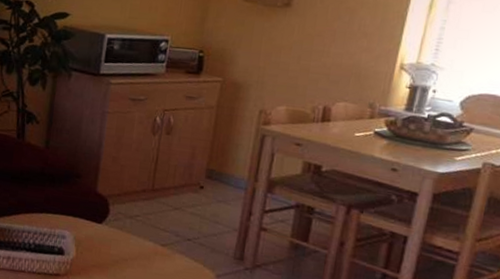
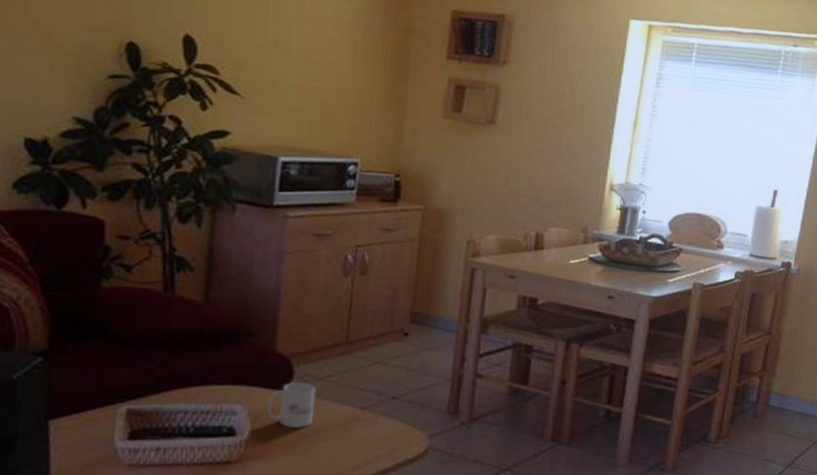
mug: none [88,218,126,256] -> present [267,382,316,428]

